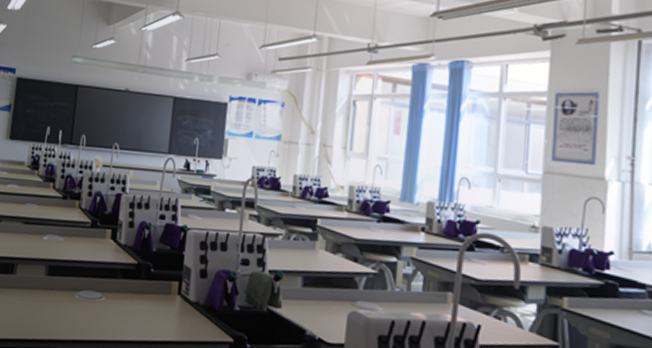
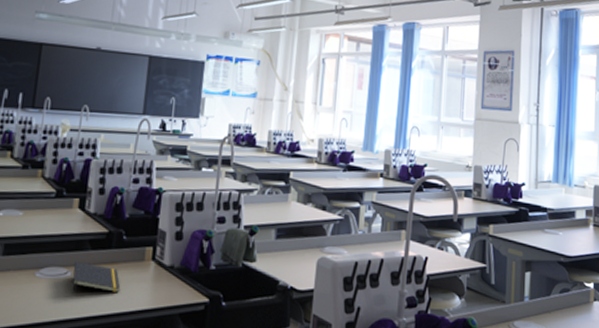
notepad: none [106,288,149,321] -> present [72,261,121,294]

